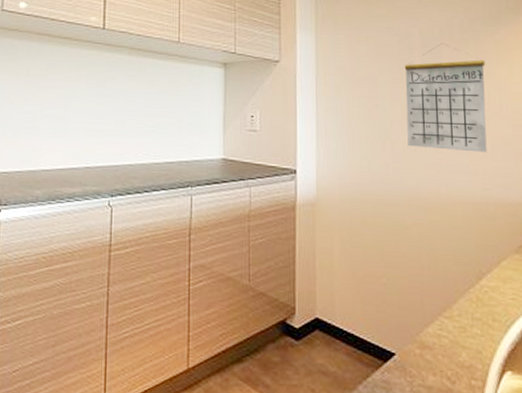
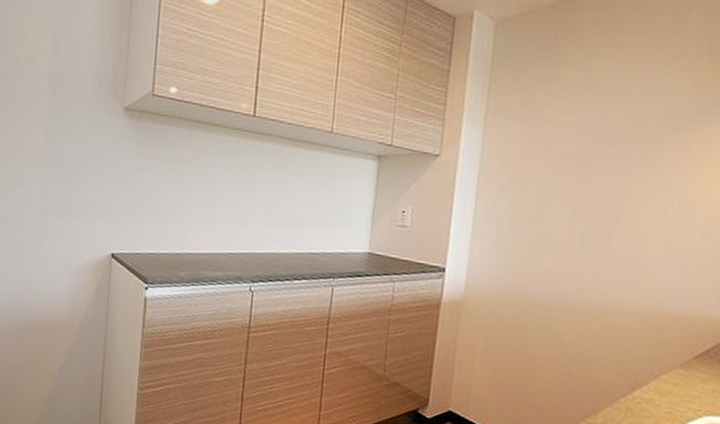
calendar: present [404,43,487,153] -> none [574,141,682,263]

